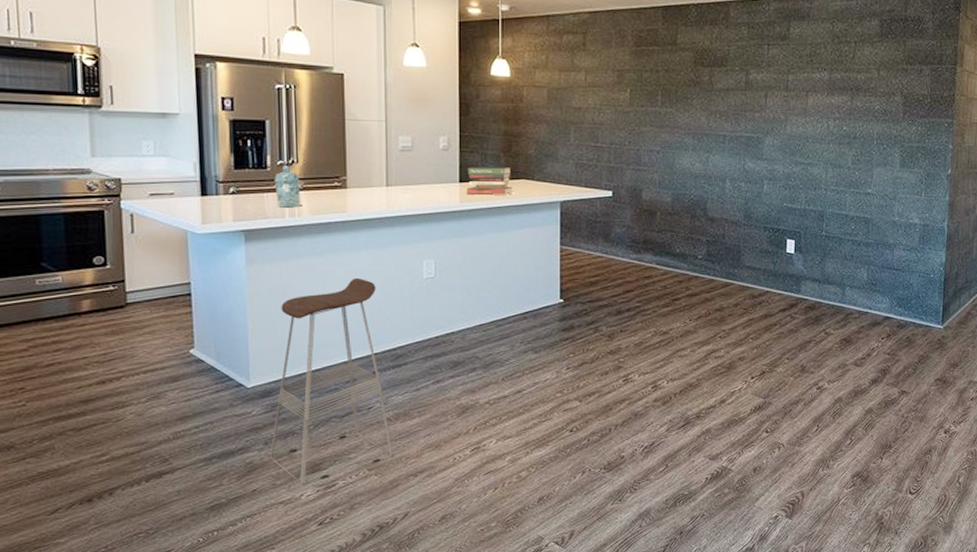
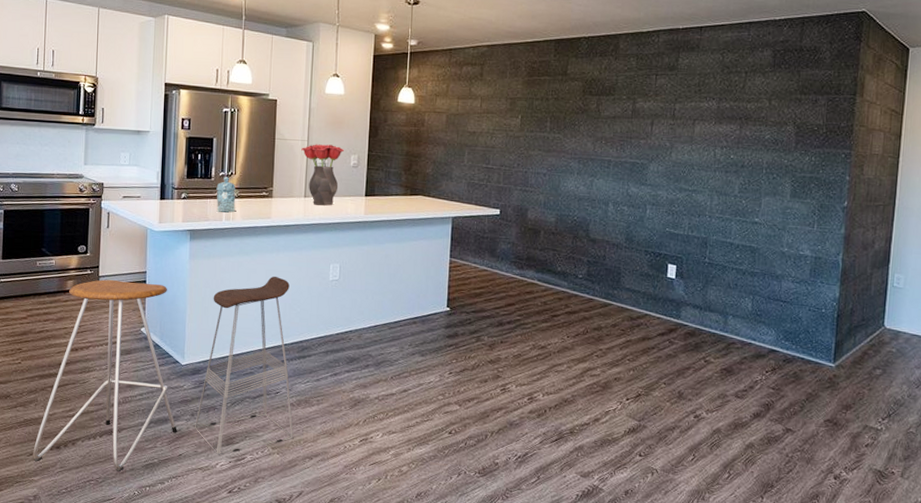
bar stool: none [54,296,248,520] -> present [33,279,177,471]
bouquet: none [378,125,432,196] -> present [301,144,345,207]
books: present [467,167,513,195] -> none [371,183,411,209]

